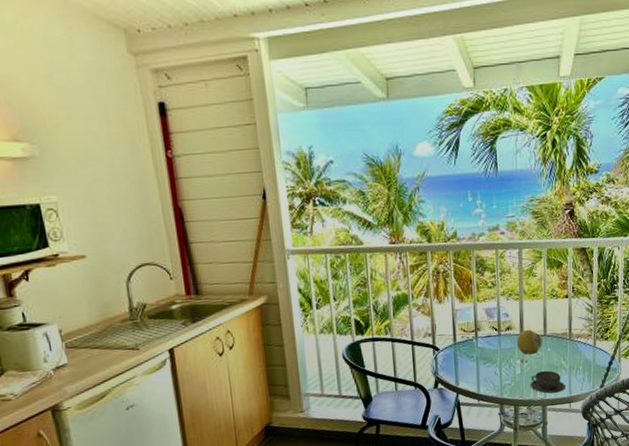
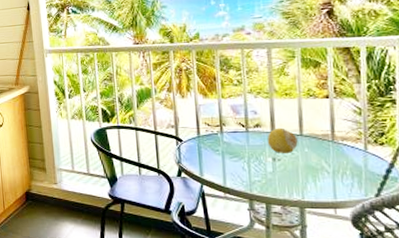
teacup: present [530,370,566,394] -> none [284,171,330,196]

